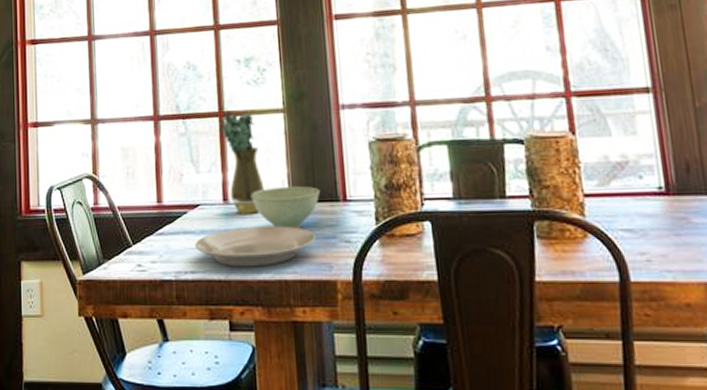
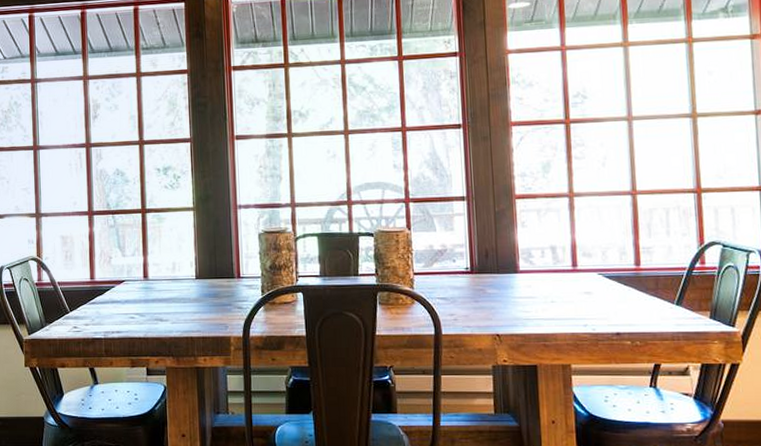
plate: present [195,225,317,267] -> none [121,296,216,328]
vase: present [219,108,264,214] -> none [142,206,177,288]
bowl: present [252,185,321,230] -> none [166,266,220,299]

